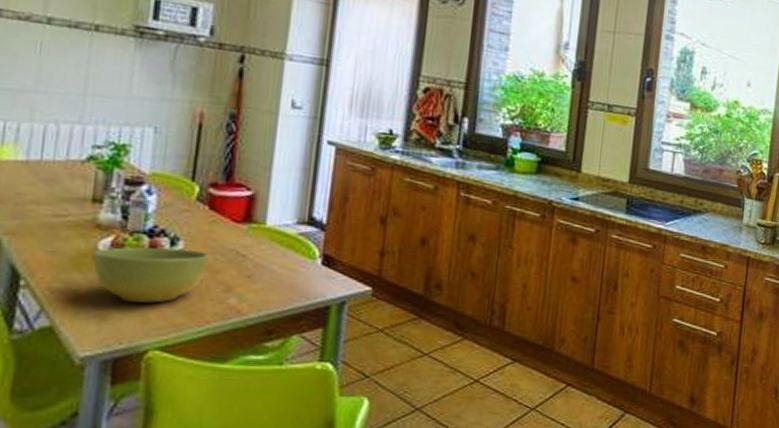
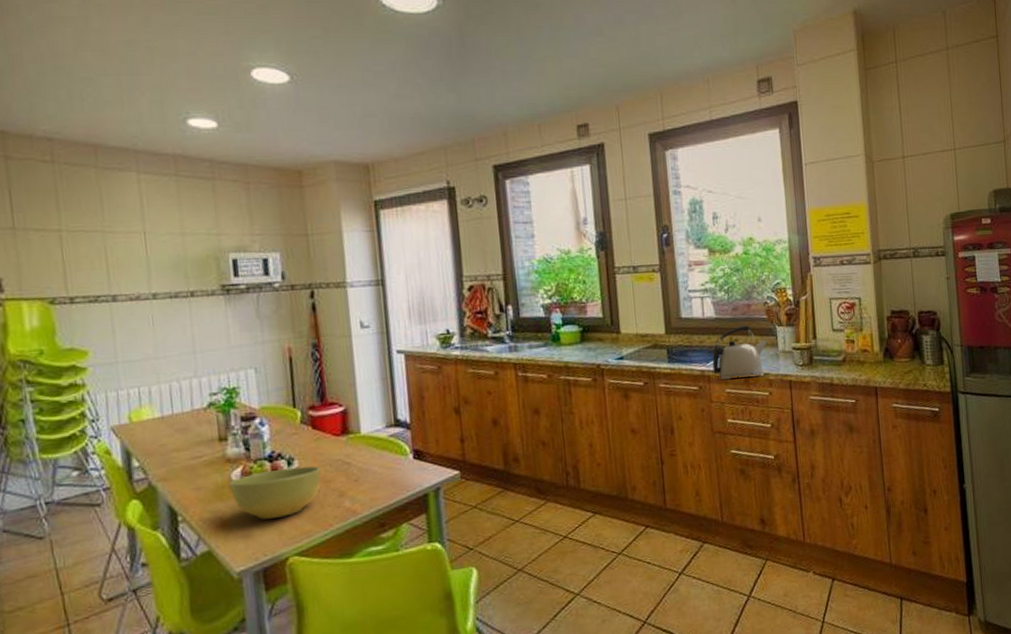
kettle: none [671,190,734,248] -> present [712,325,768,380]

